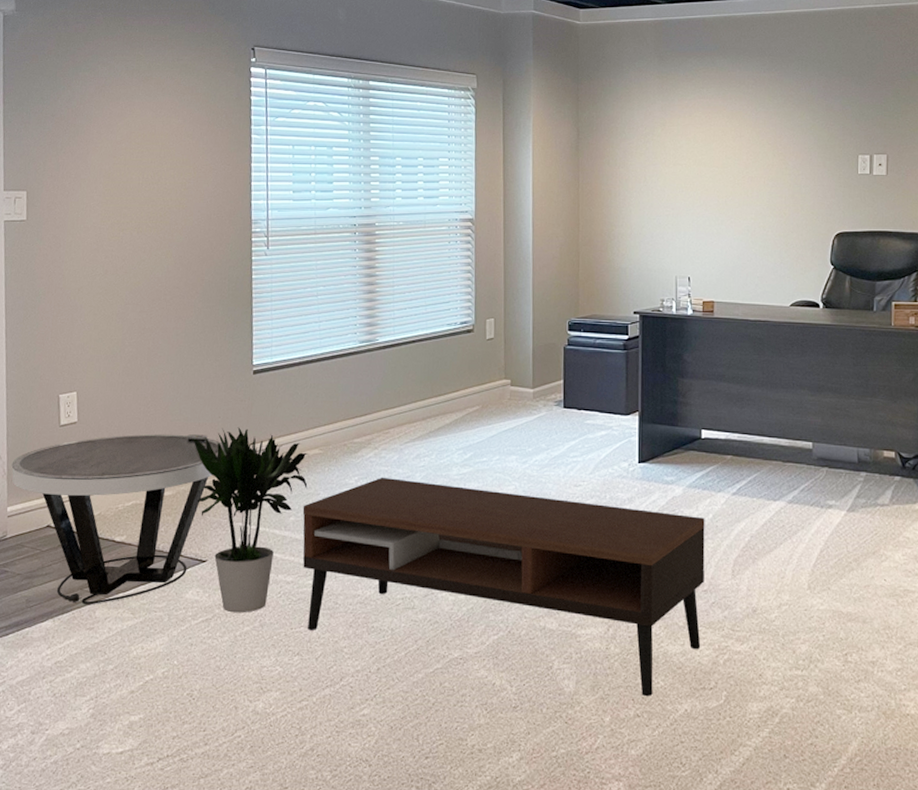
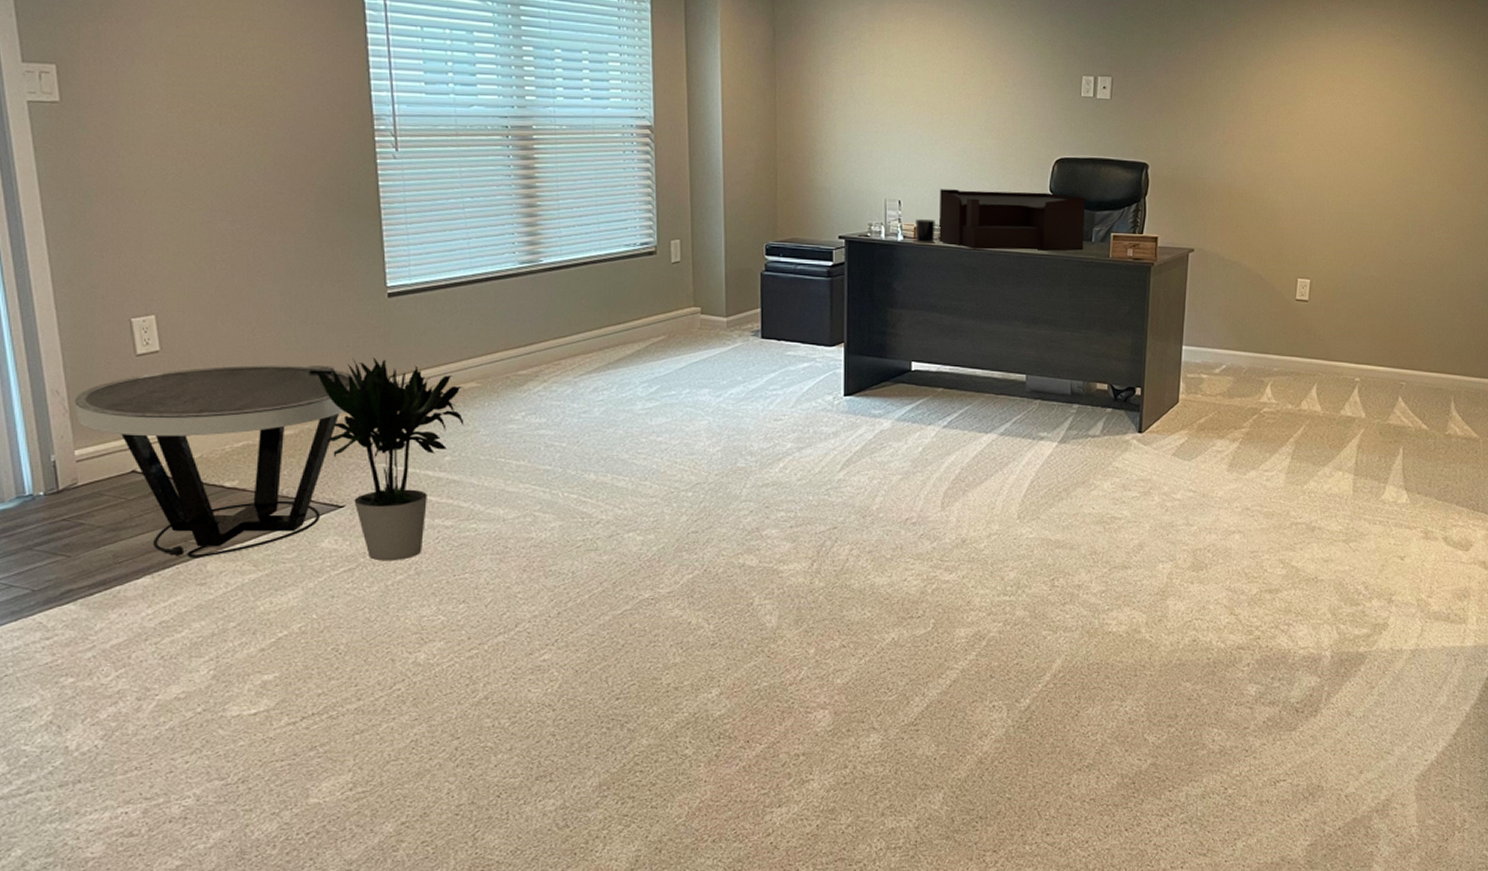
coffee table: present [302,477,705,696] -> none [460,412,914,627]
mug: none [704,294,729,318] -> present [915,219,942,245]
printer: none [726,265,865,321] -> present [939,189,1085,251]

